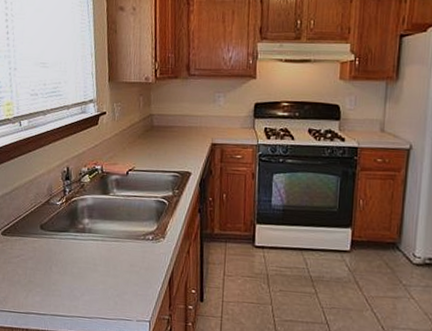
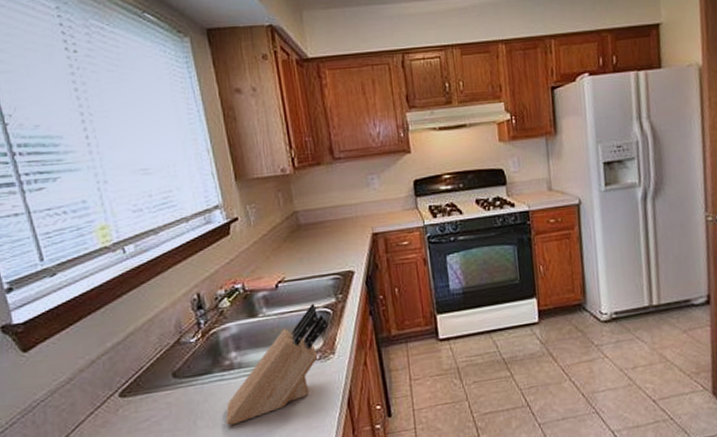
knife block: none [73,192,163,277] -> present [226,303,328,426]

